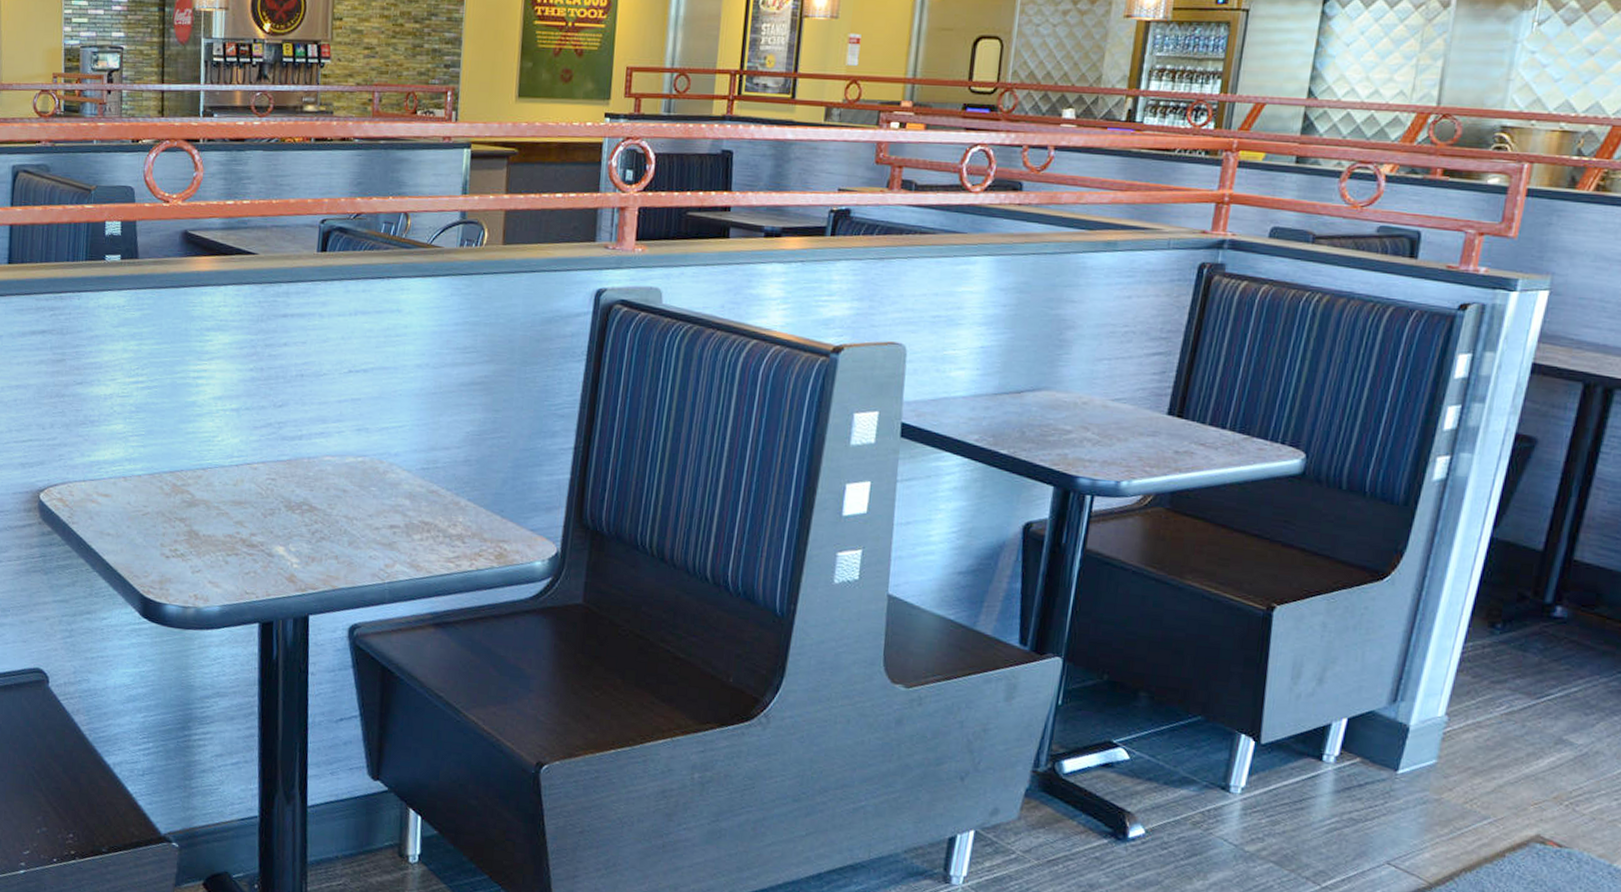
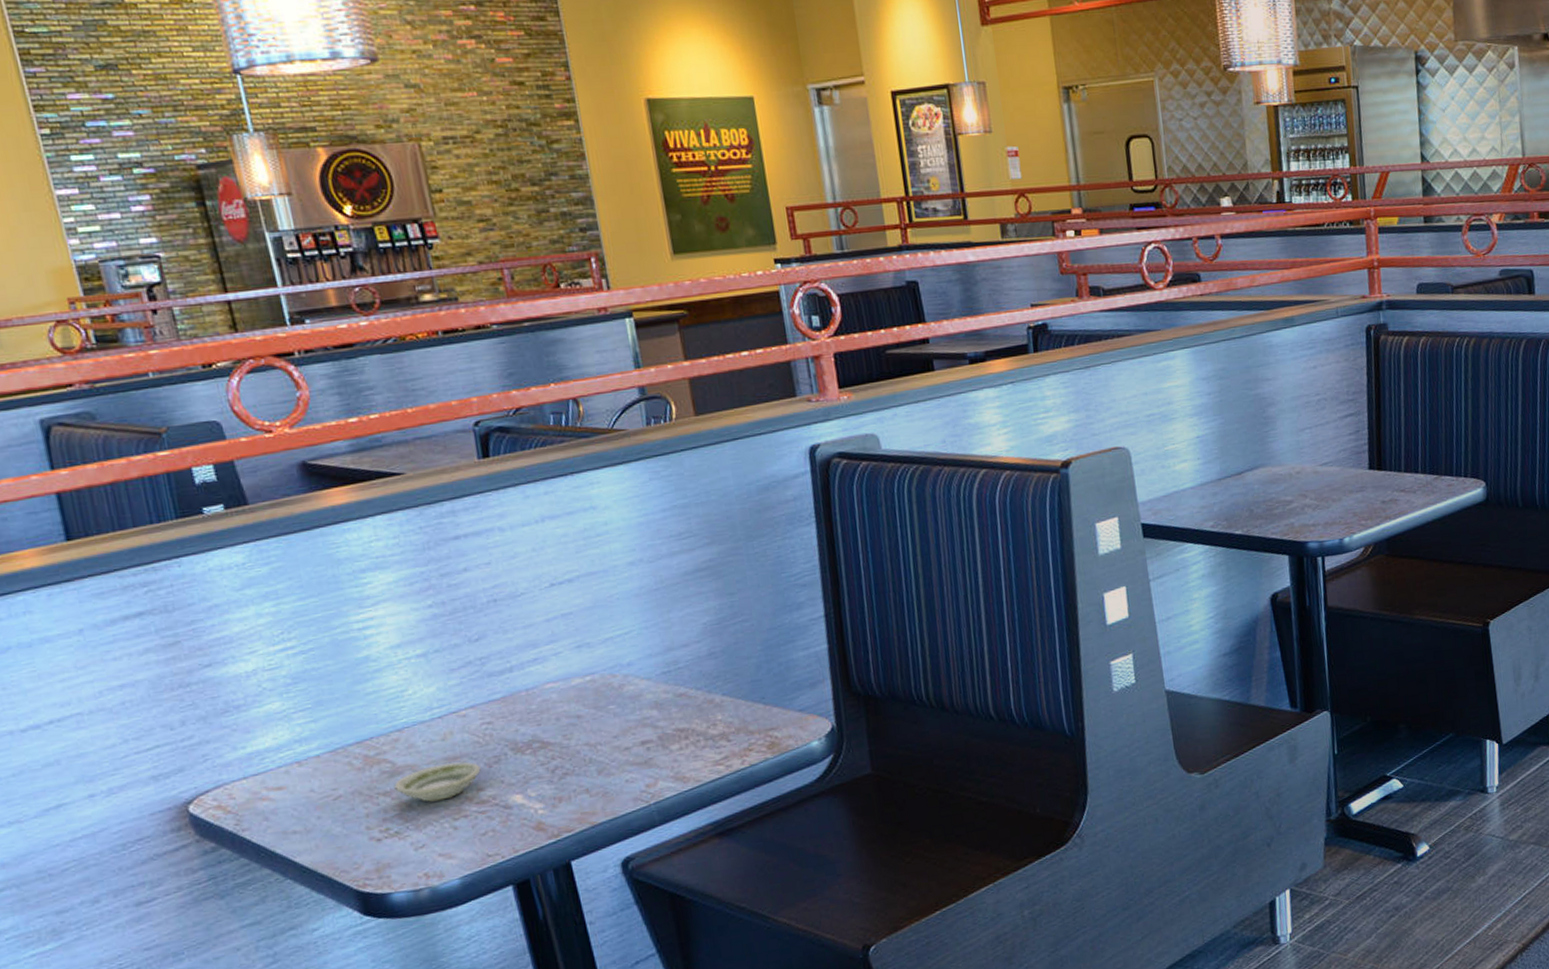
saucer: none [189,505,258,536] -> present [394,761,481,802]

